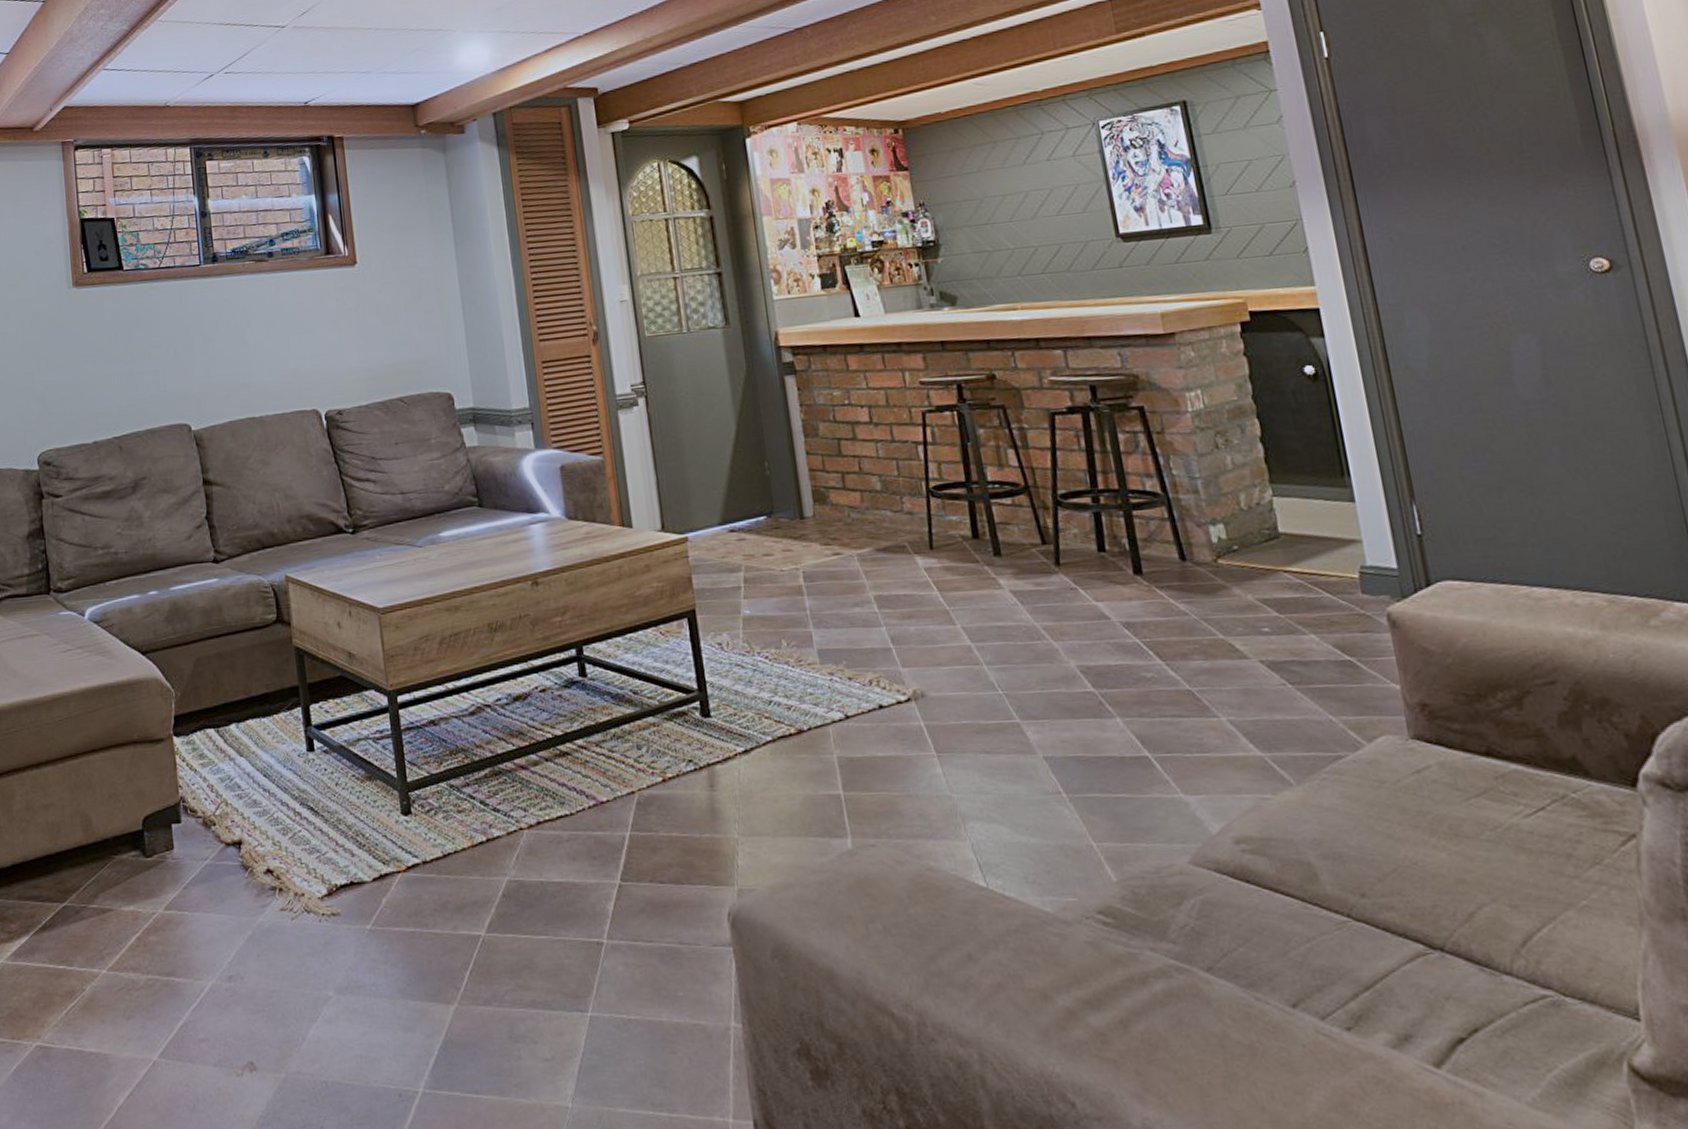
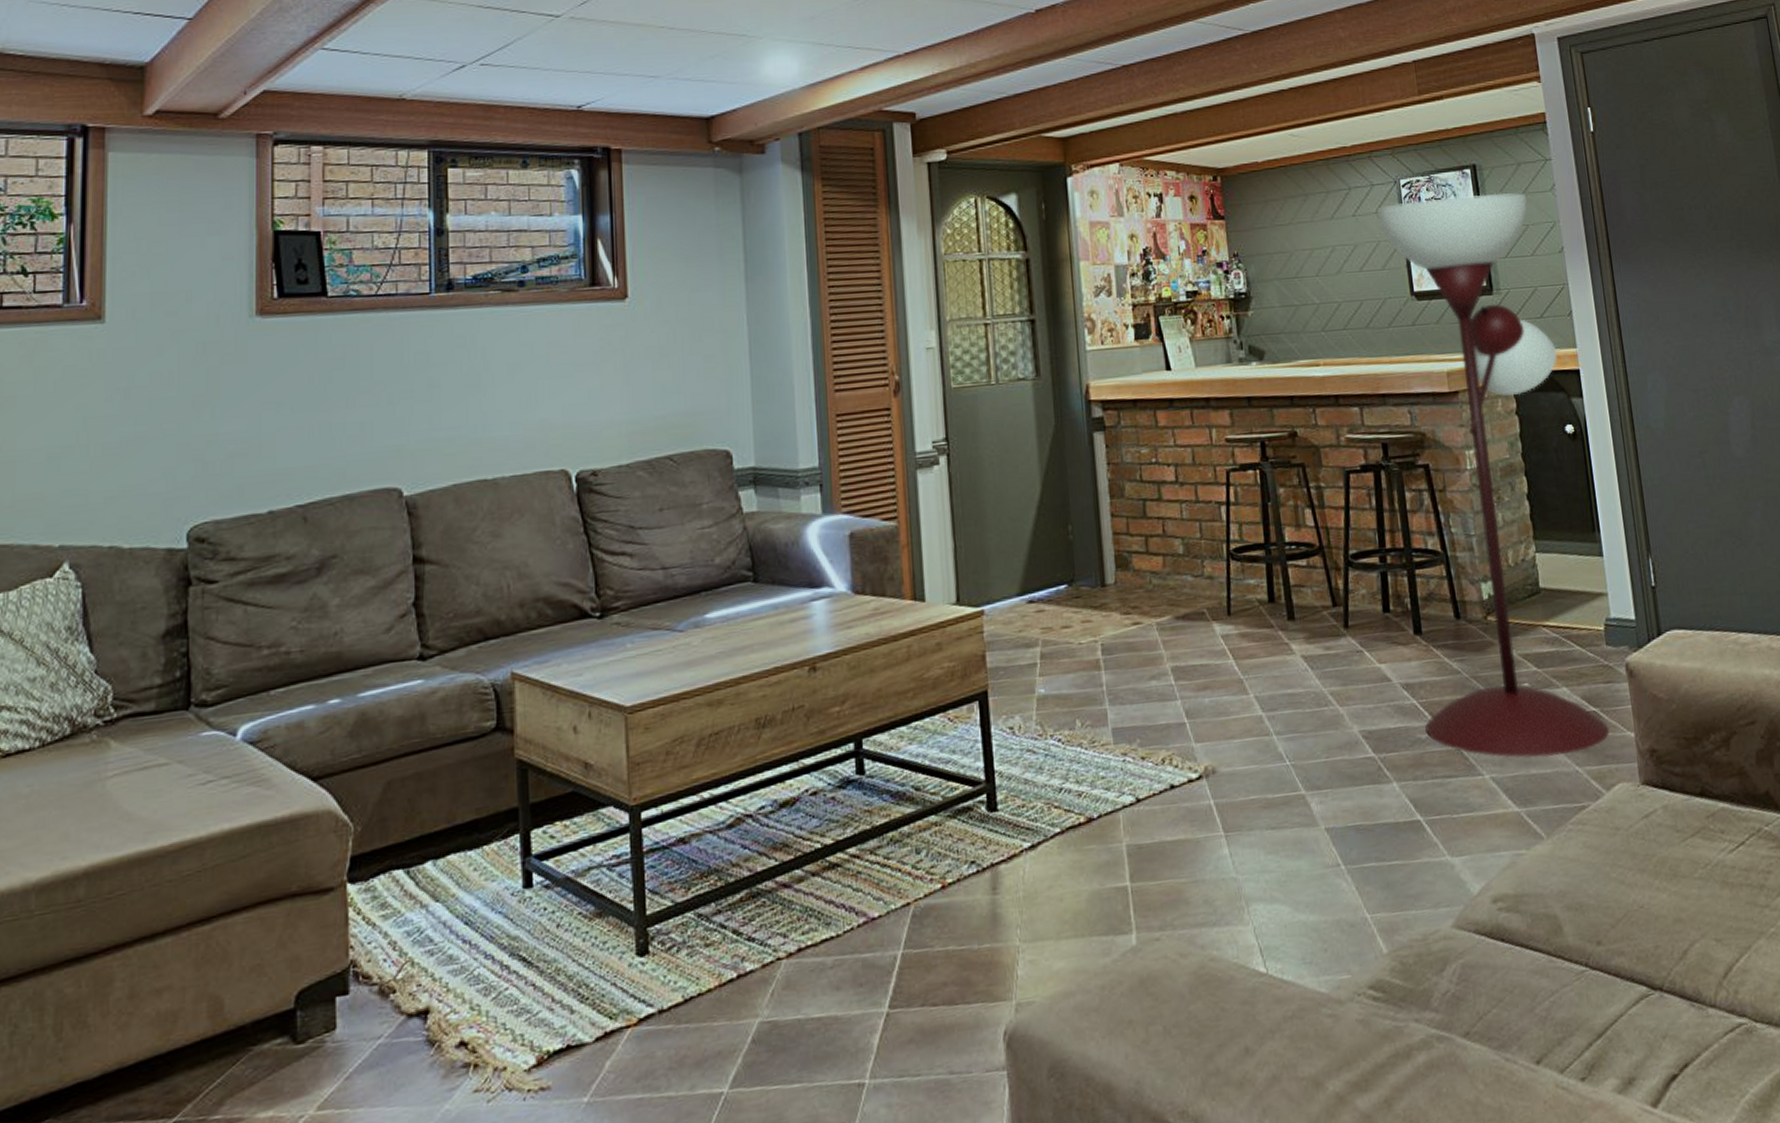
floor lamp: none [1073,126,1370,704] -> present [1376,192,1610,758]

